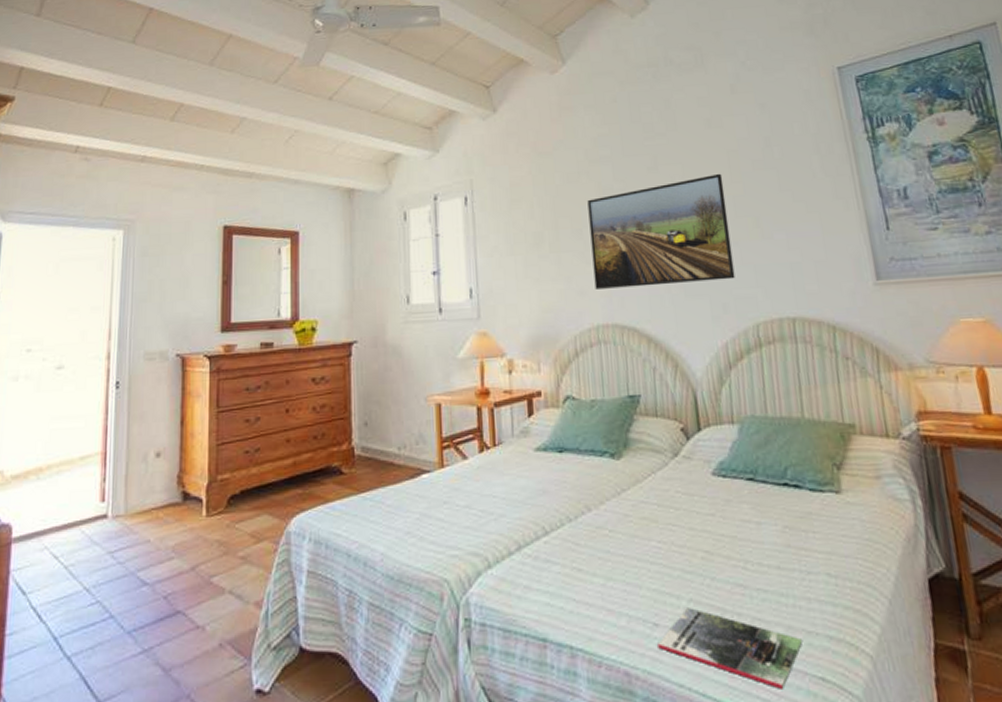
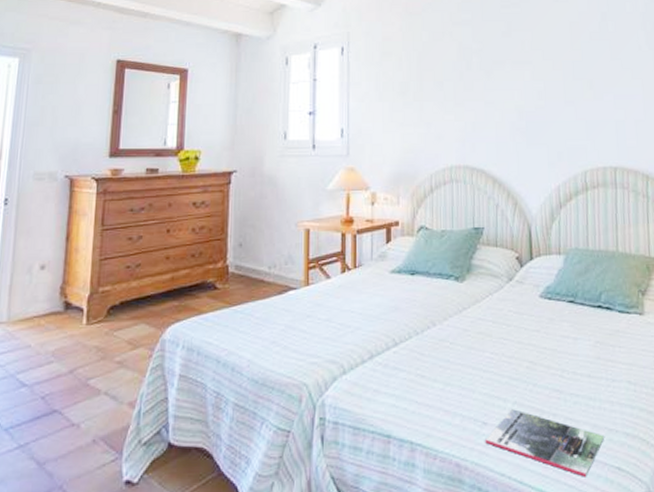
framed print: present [587,173,735,289] -> none [449,41,570,135]

